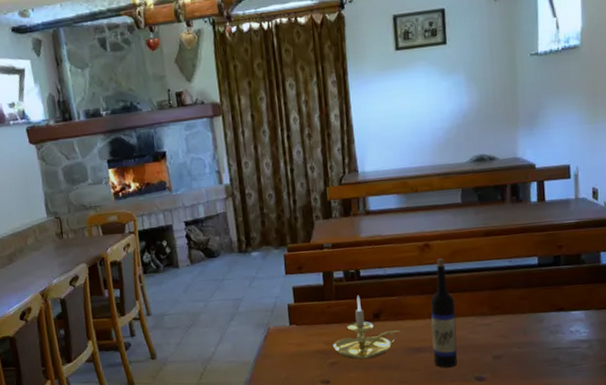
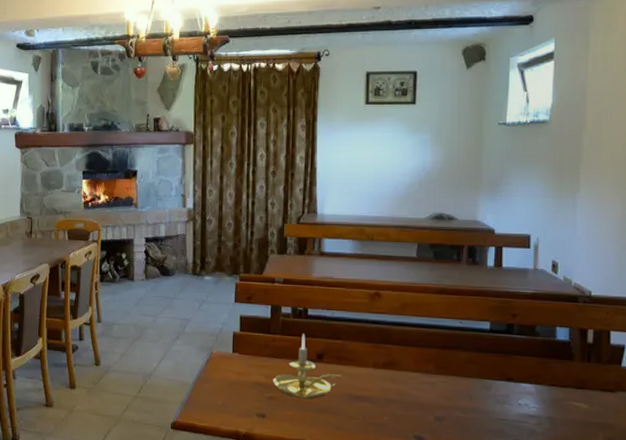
wine bottle: present [430,258,458,368] -> none [373,309,401,421]

